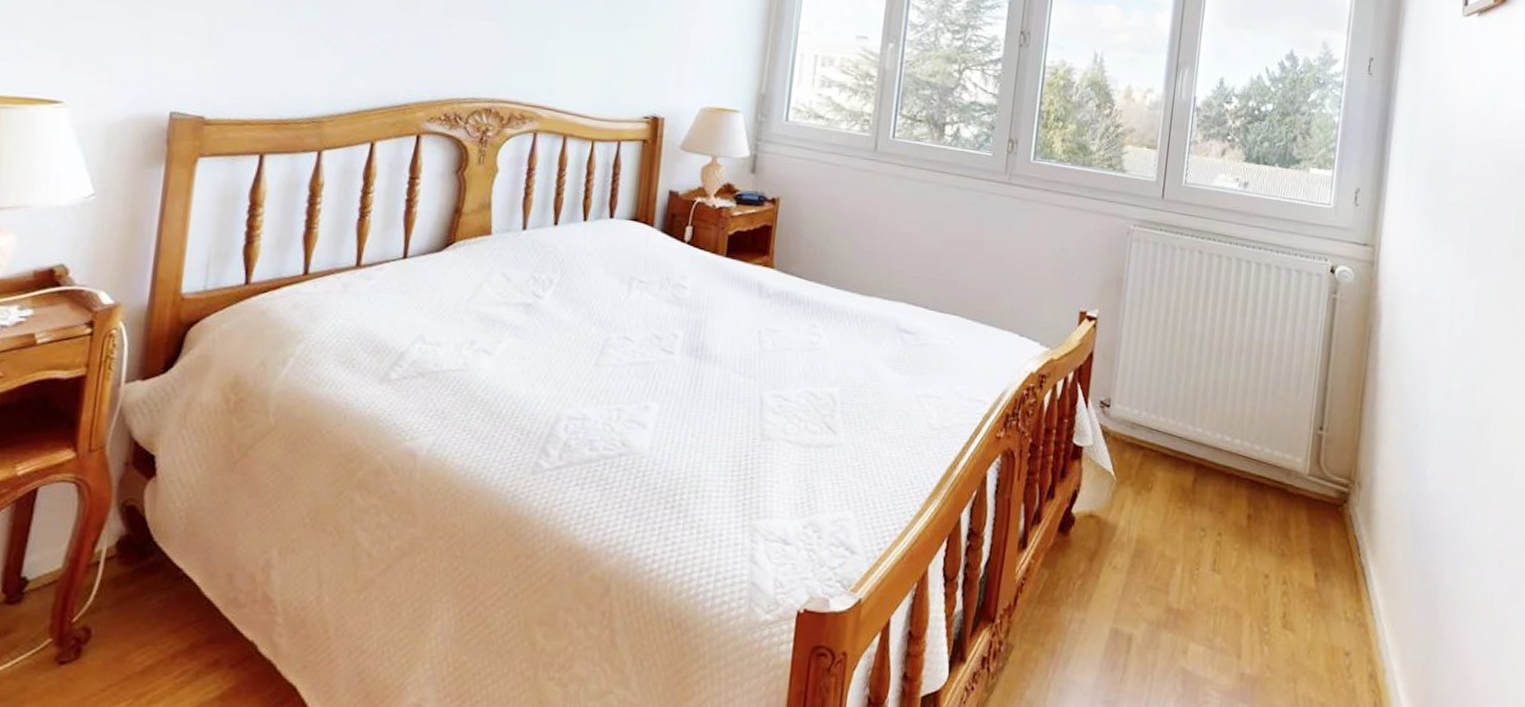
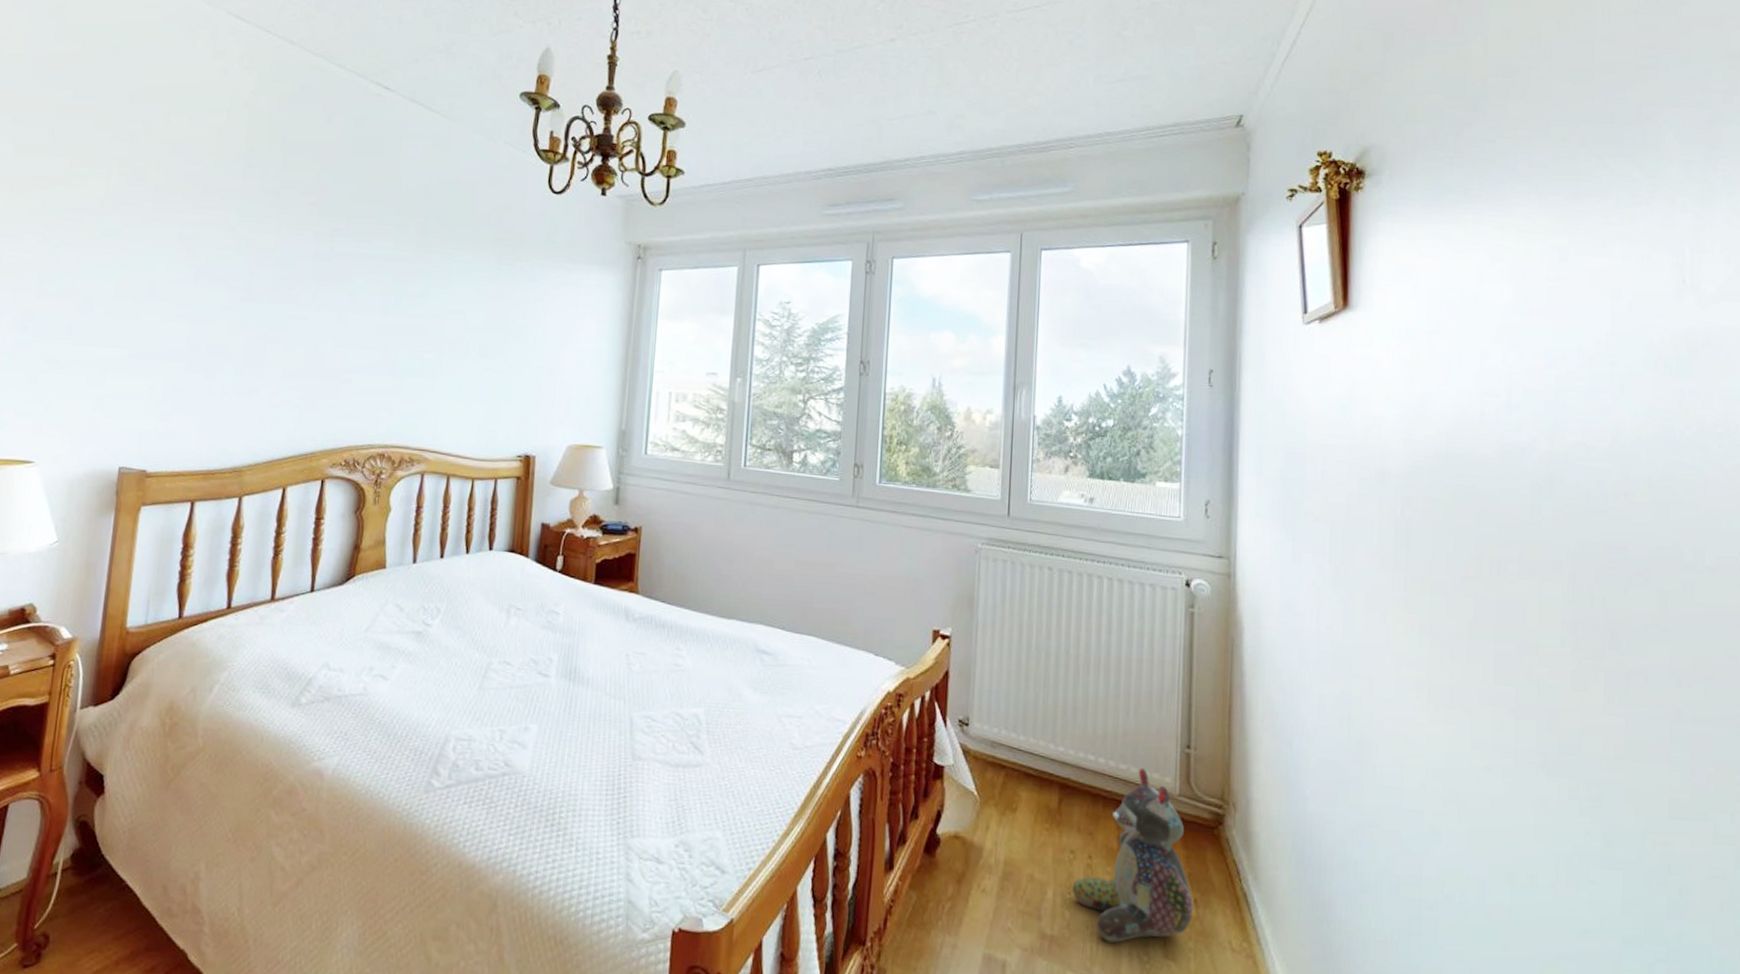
stuffed bear: none [1200,448,1315,615] -> present [1072,767,1194,943]

